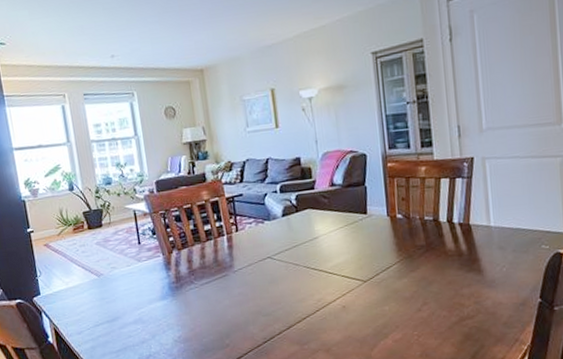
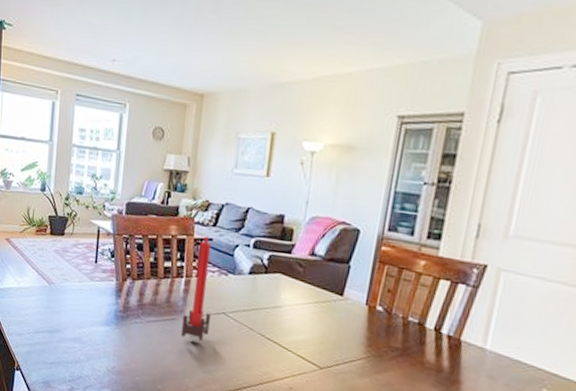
candle: none [232,193,260,291] -> present [180,236,212,343]

